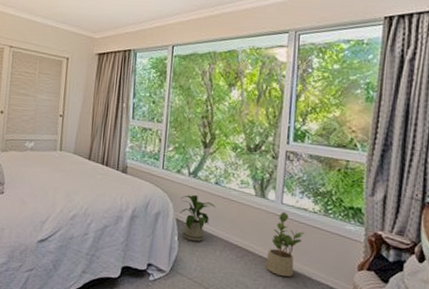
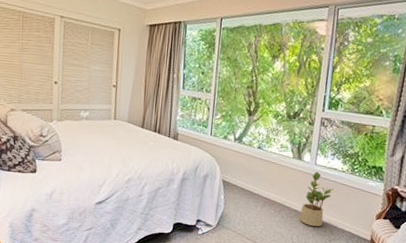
house plant: present [180,194,216,242] -> none [226,158,258,200]

